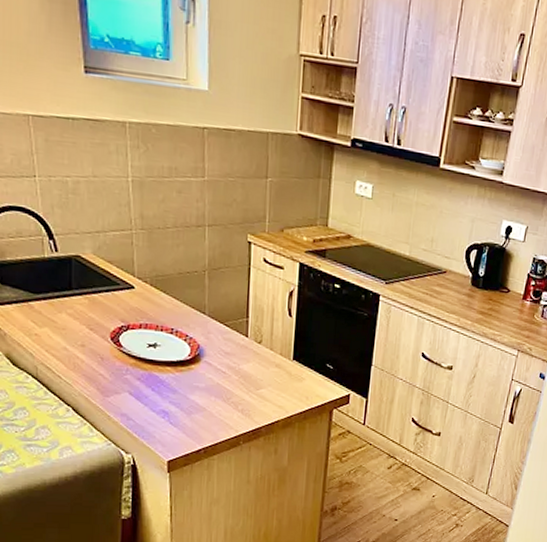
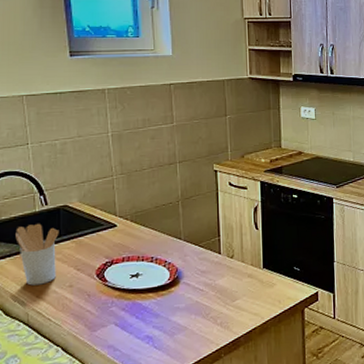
utensil holder: none [22,270,71,339] -> present [15,223,59,286]

